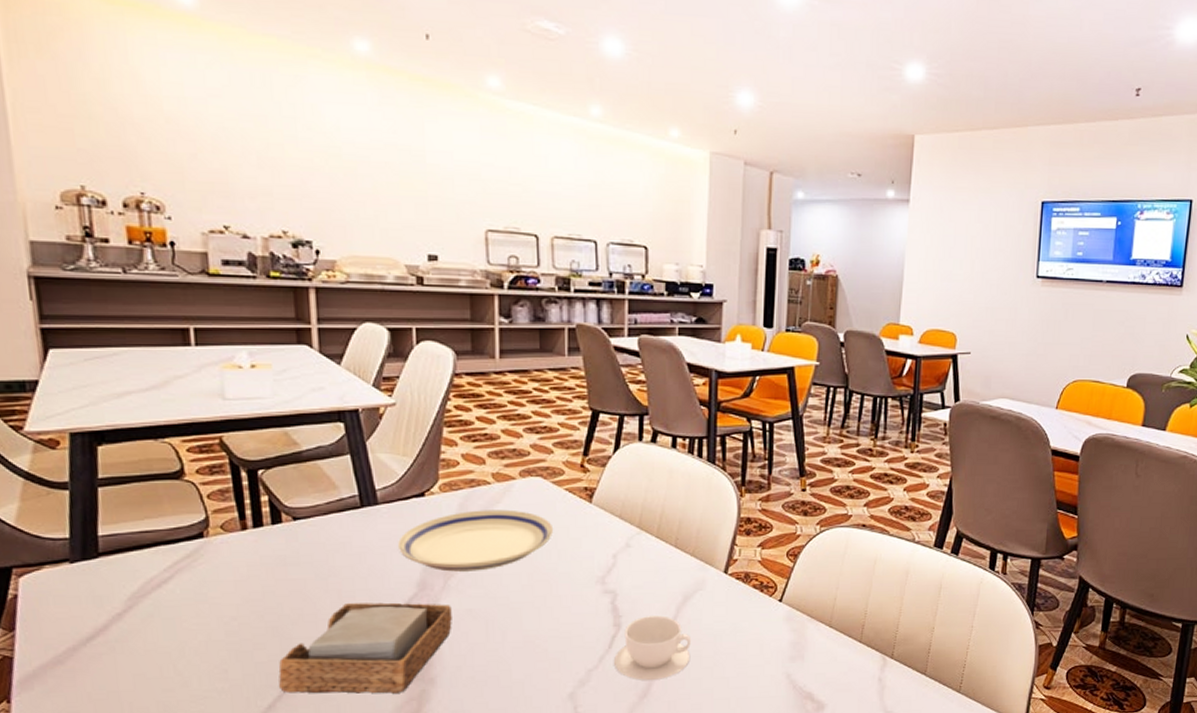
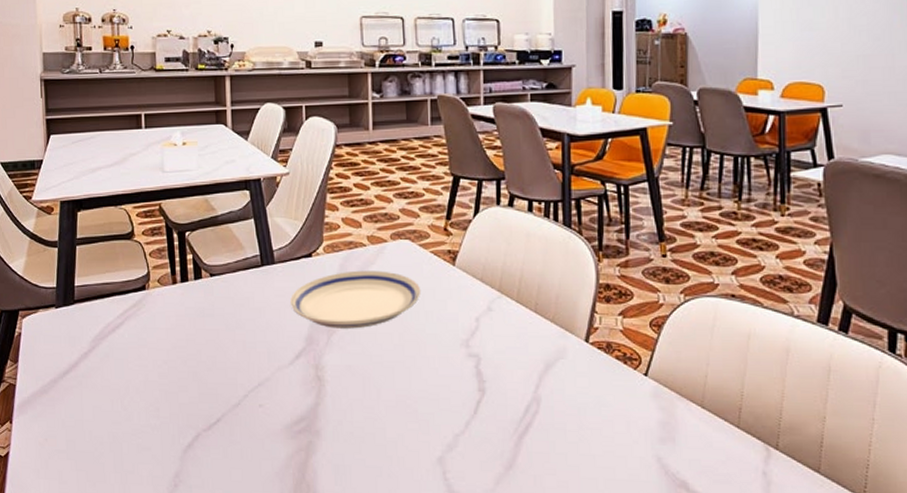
napkin holder: present [278,602,452,694] -> none [196,354,335,443]
teacup: present [614,615,691,680] -> none [480,382,555,451]

